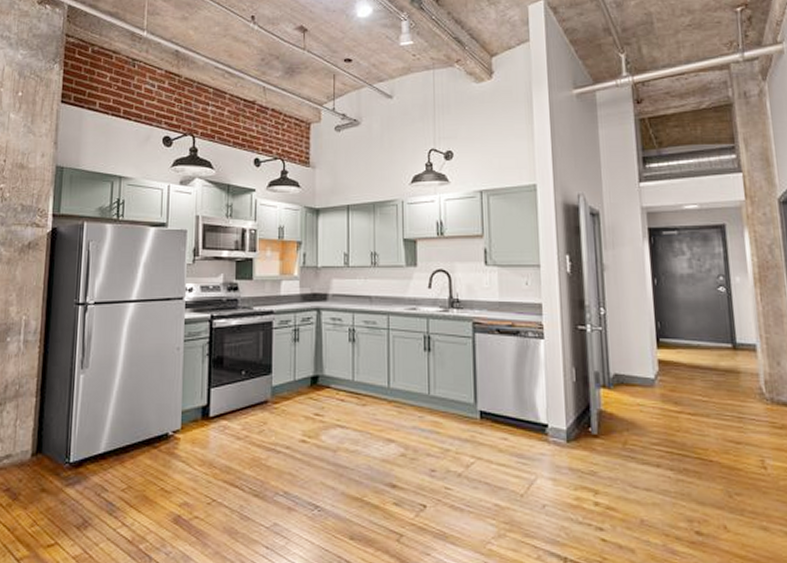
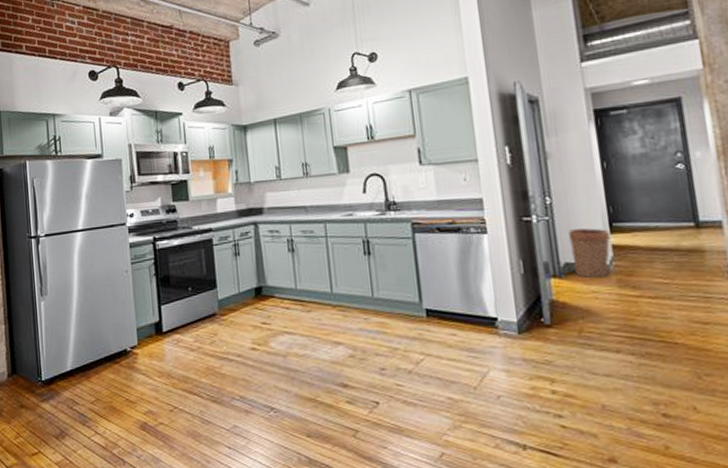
basket: none [619,342,656,392] -> present [568,228,610,279]

